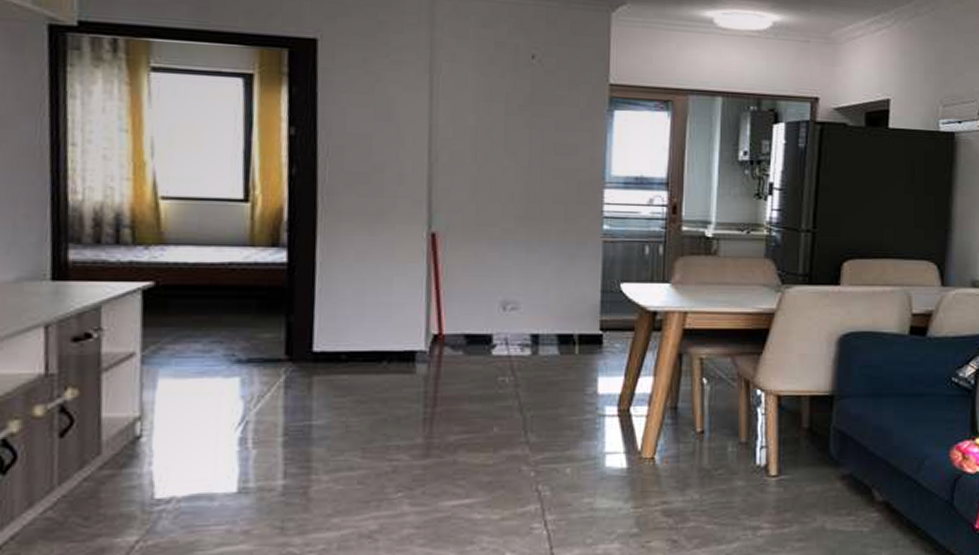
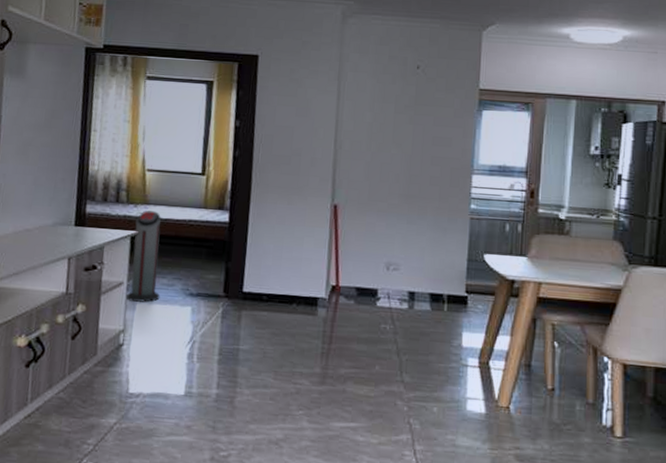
air purifier: none [140,253,193,379] -> present [125,211,161,303]

